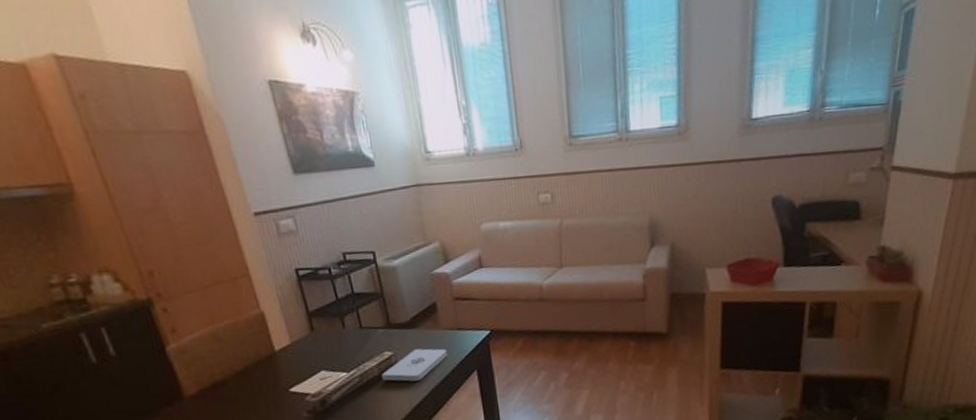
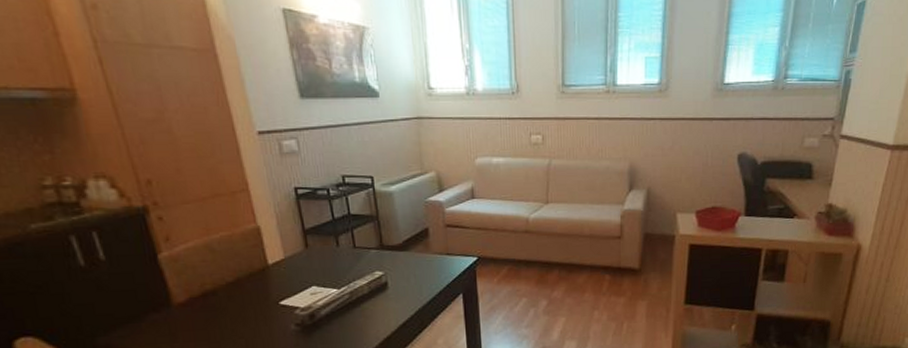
notepad: present [382,348,448,382] -> none [371,270,436,301]

